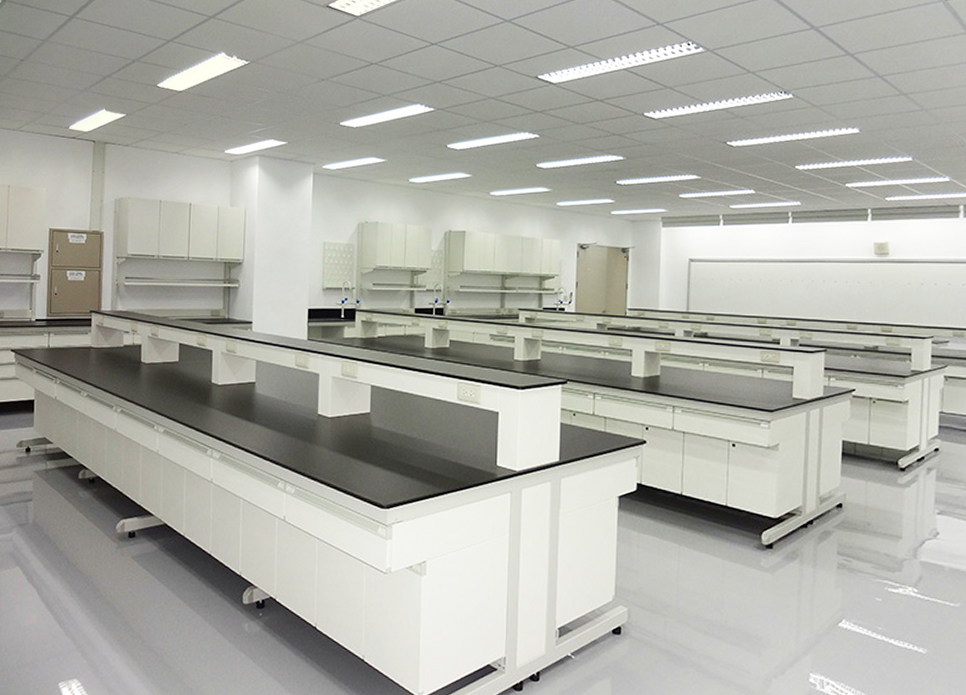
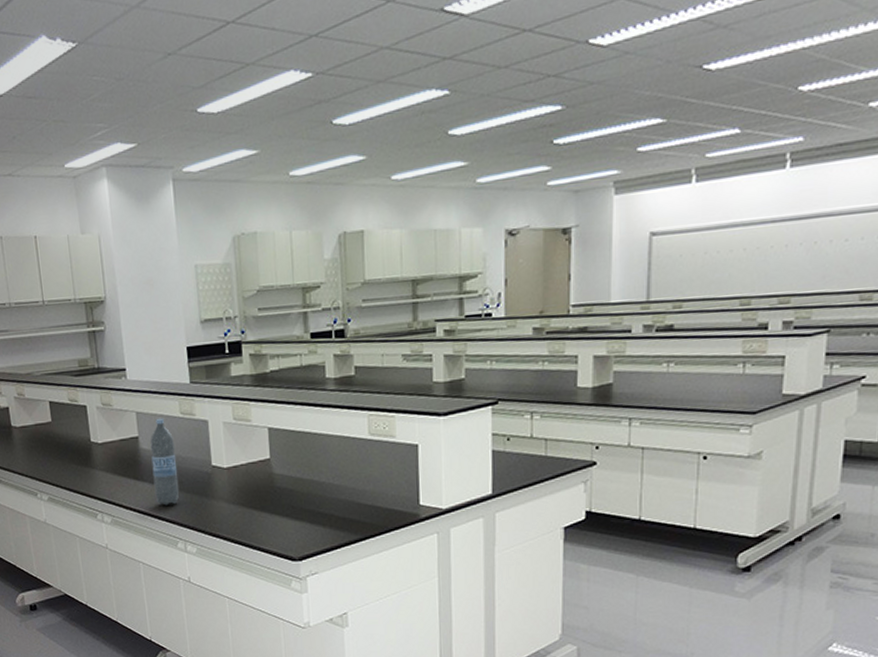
water bottle: none [263,367,287,447] -> present [150,417,180,506]

